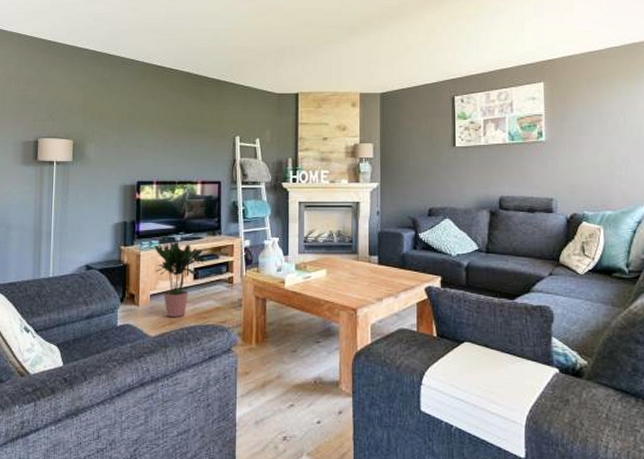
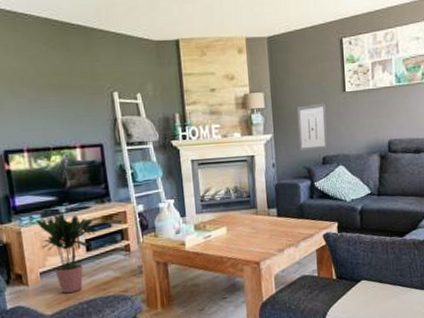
wall art: none [405,156,436,202] -> present [296,103,328,152]

